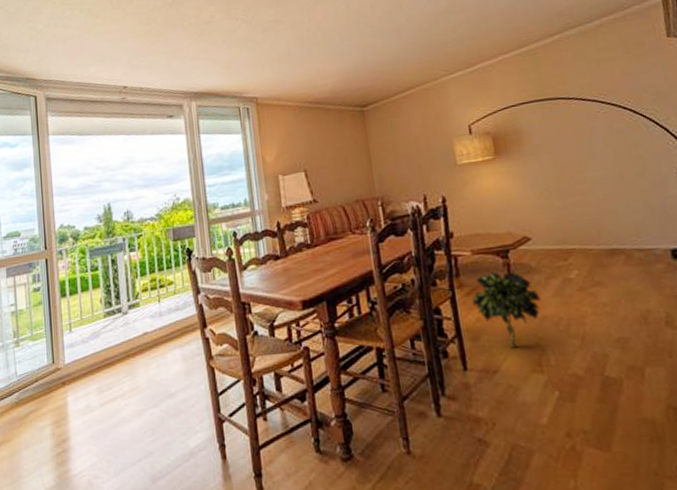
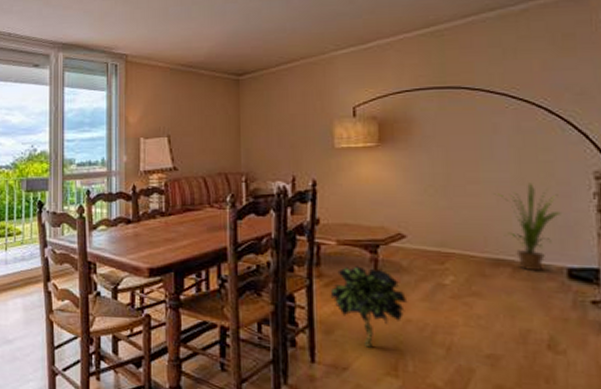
house plant: none [600,176,658,257] -> present [494,182,561,272]

